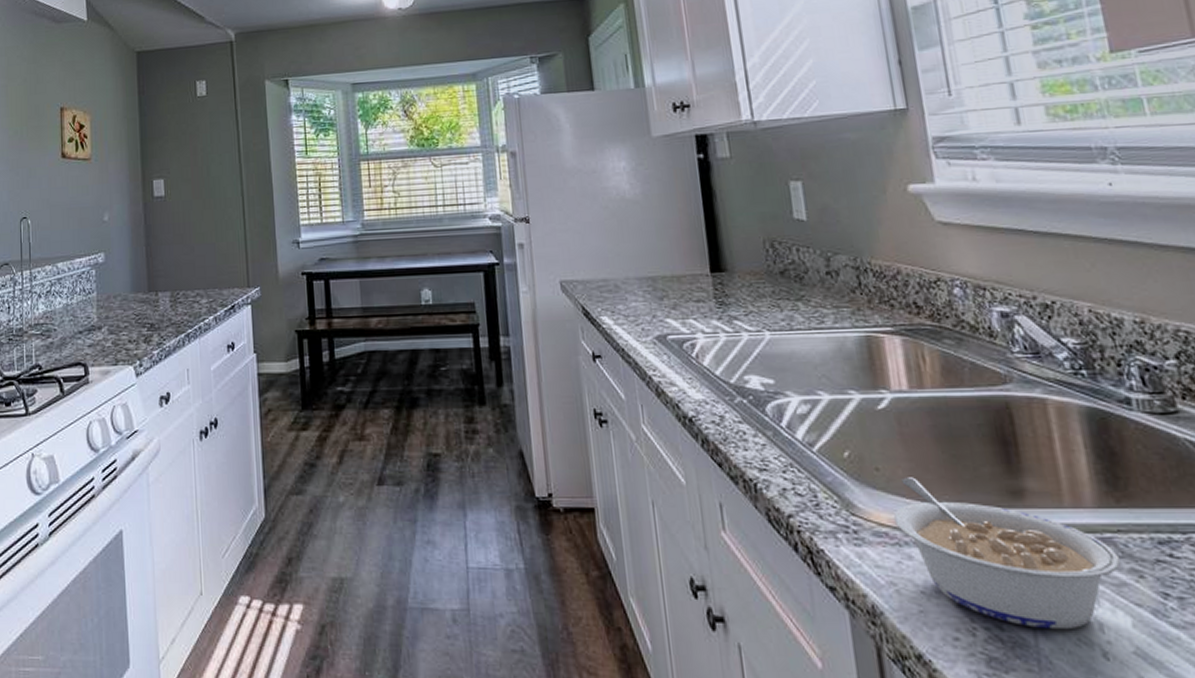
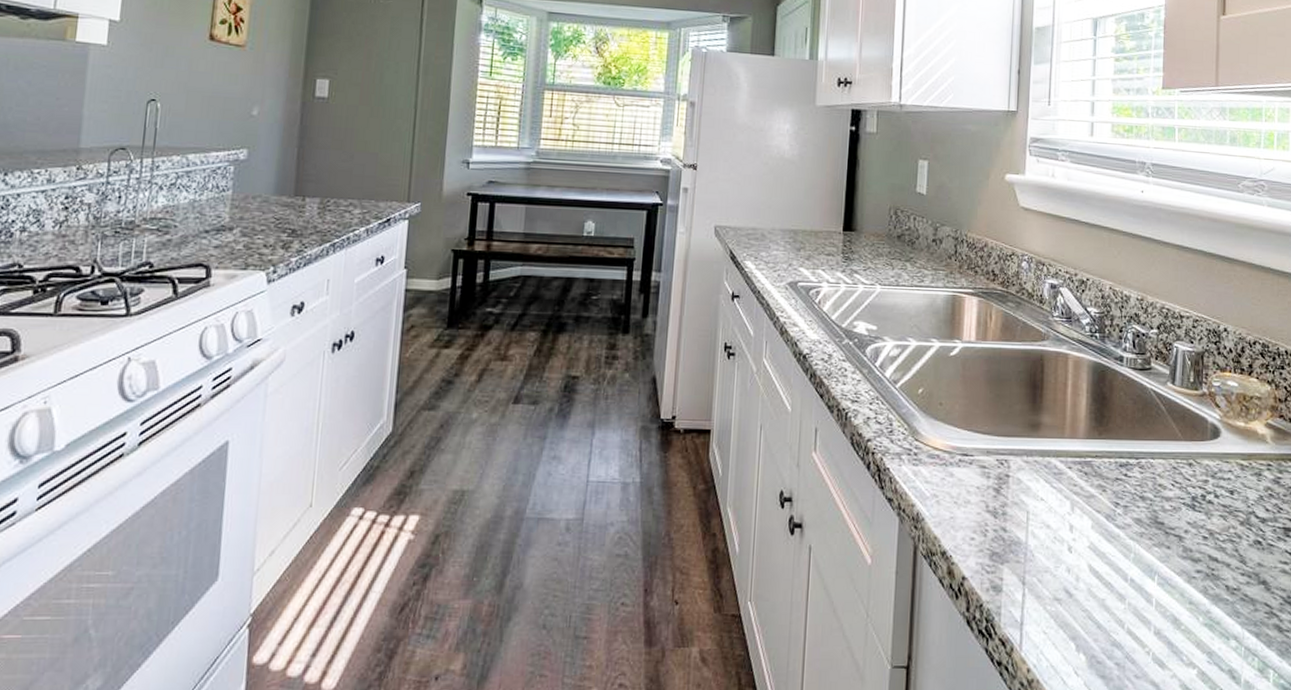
legume: present [893,477,1121,630] -> none [945,411,1094,531]

